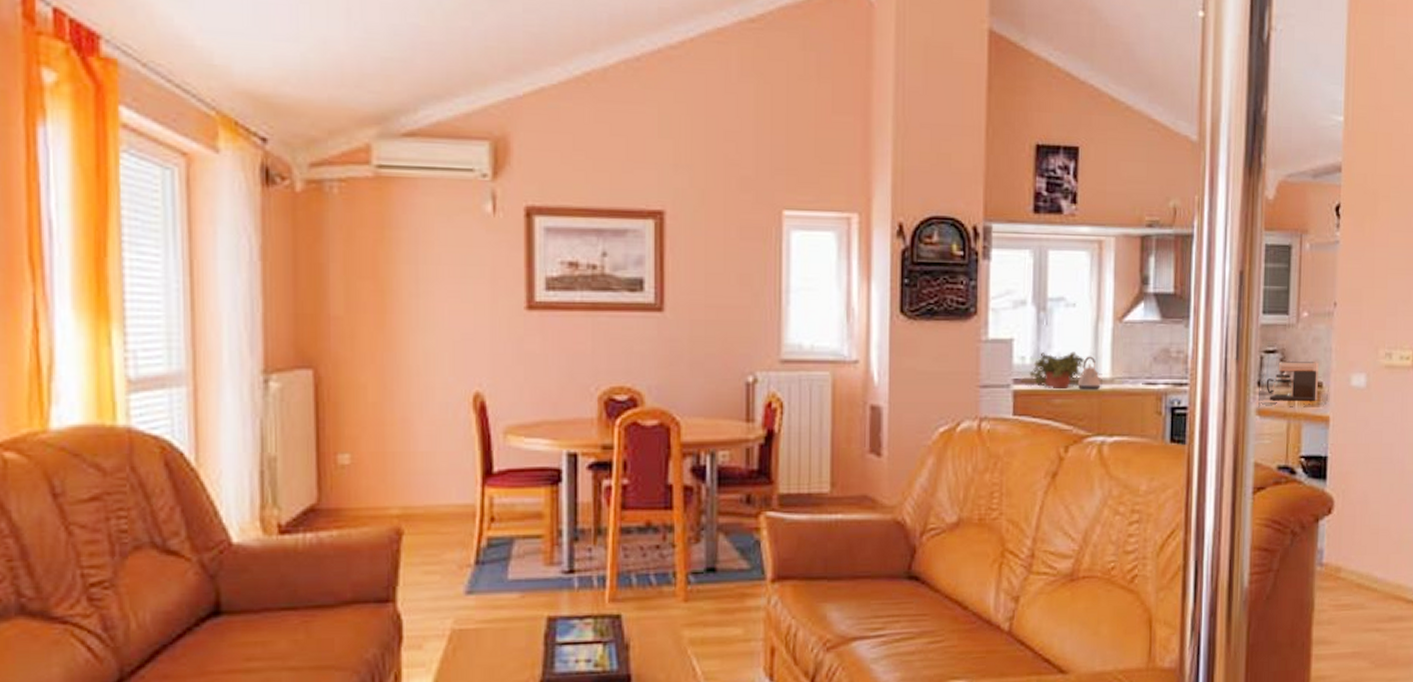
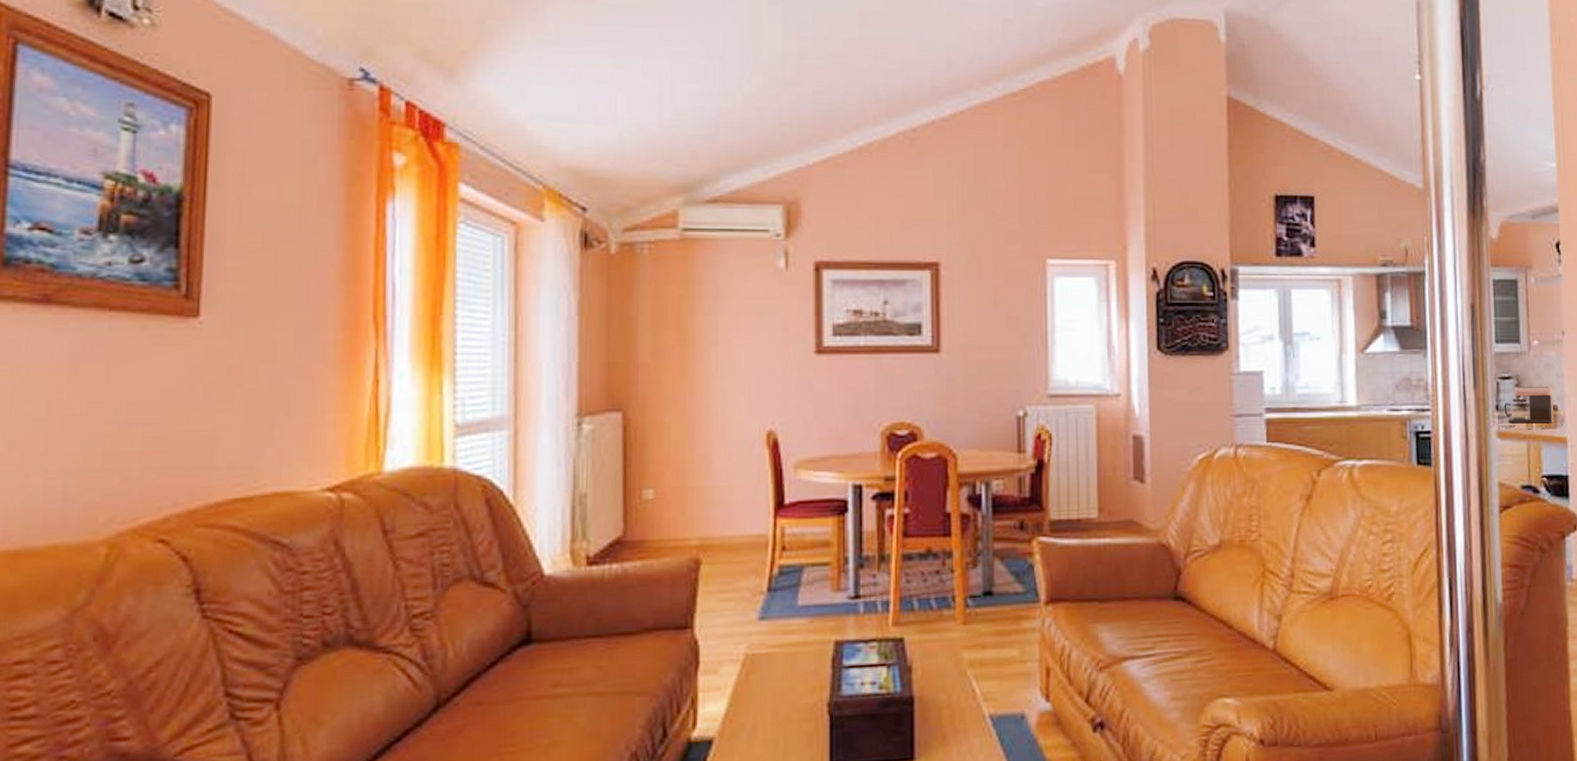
potted plant: present [1029,351,1085,390] -> none [1280,382,1332,417]
kettle: present [1077,356,1101,391] -> none [1325,385,1348,418]

